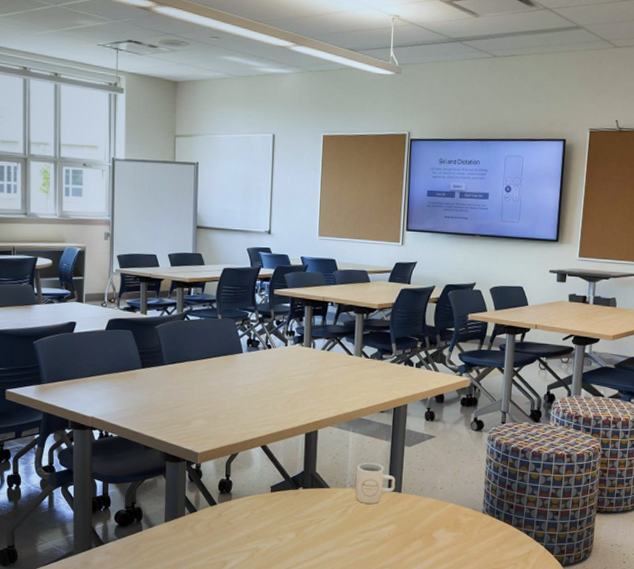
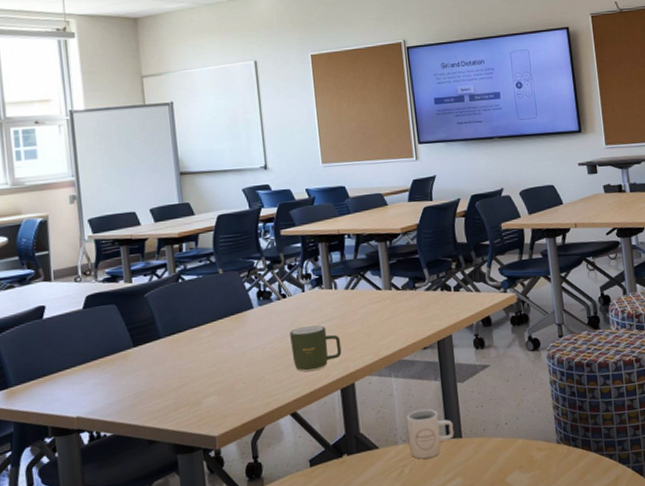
mug: none [269,375,312,414] -> present [290,325,342,372]

